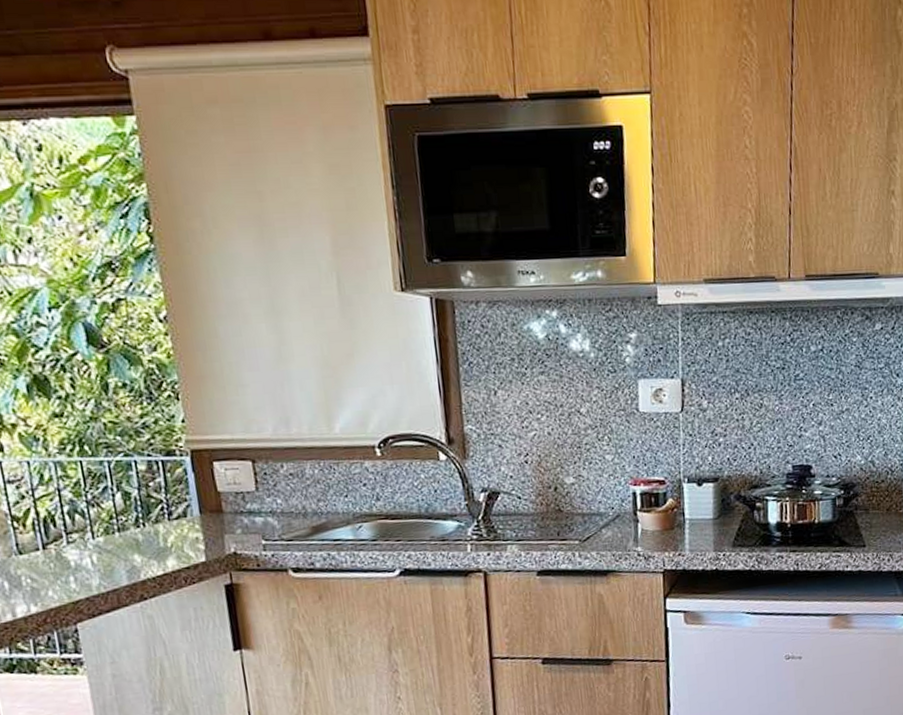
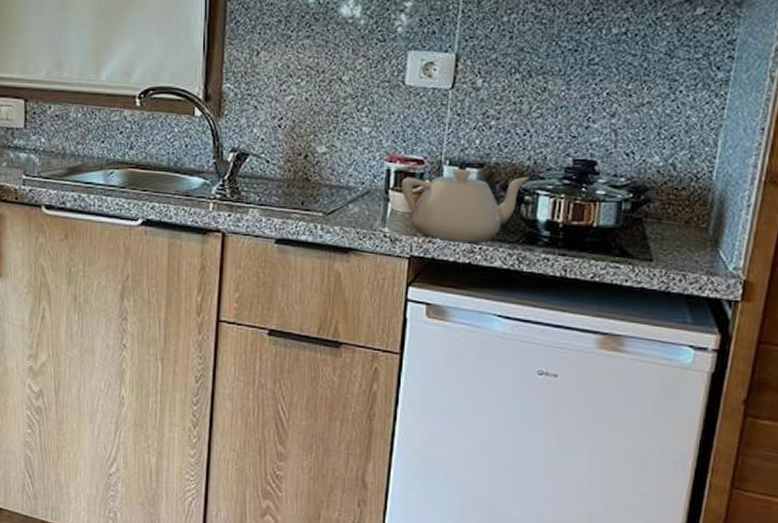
teapot: none [647,484,759,552] -> present [401,169,531,243]

